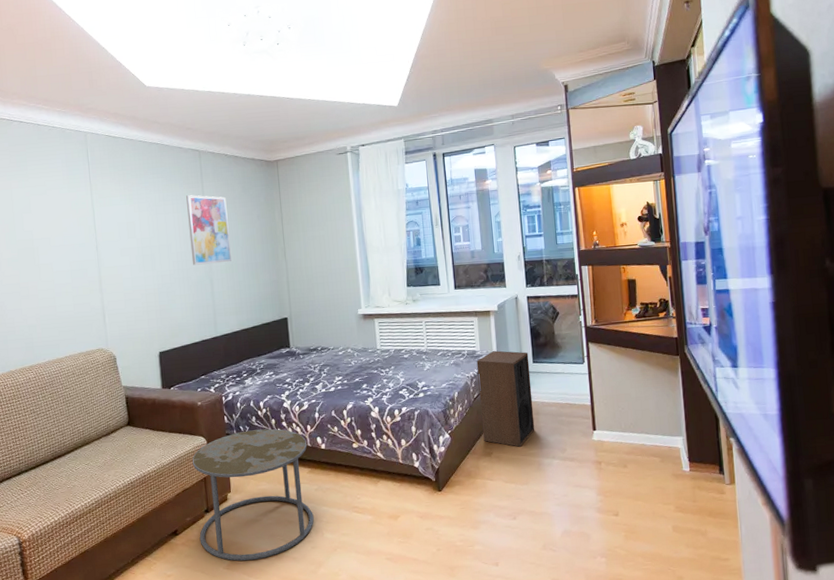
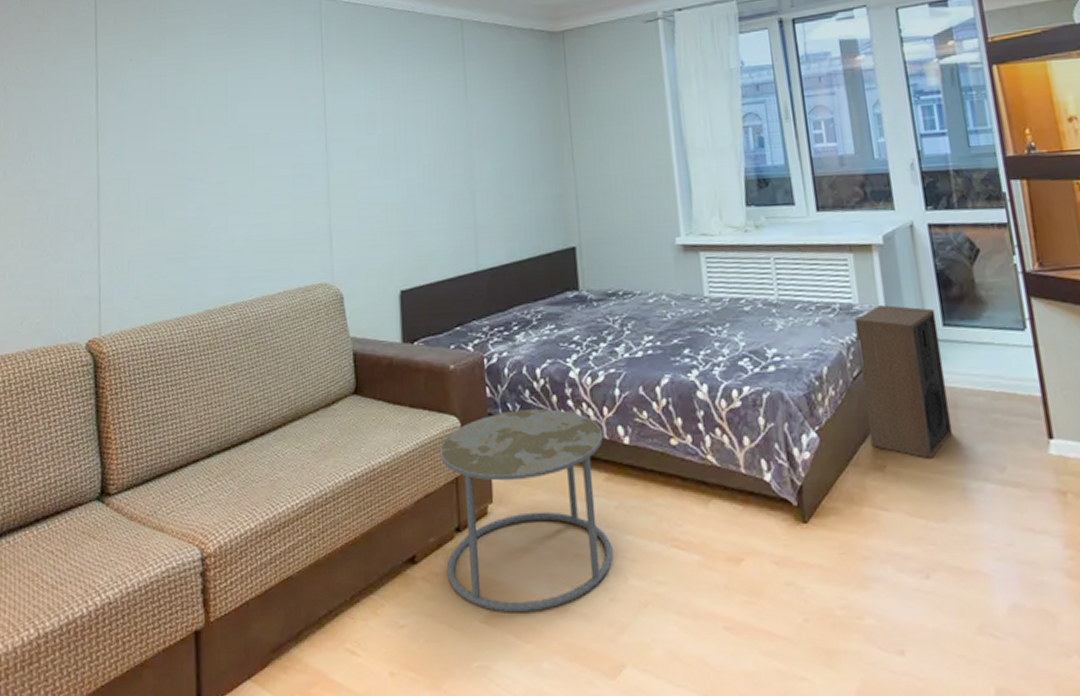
wall art: present [186,195,231,265] -> none [443,77,500,172]

